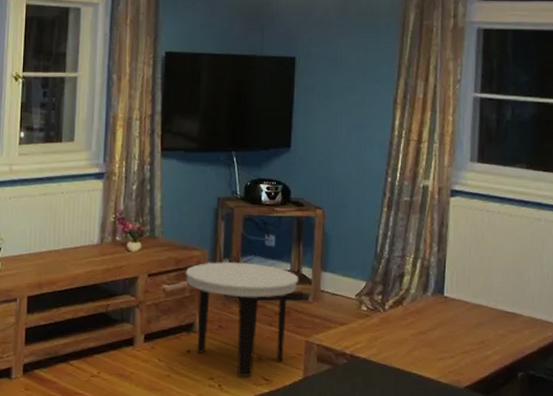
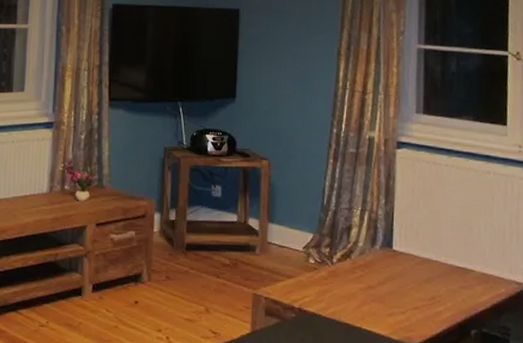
side table: present [185,262,299,378] -> none [132,212,246,330]

